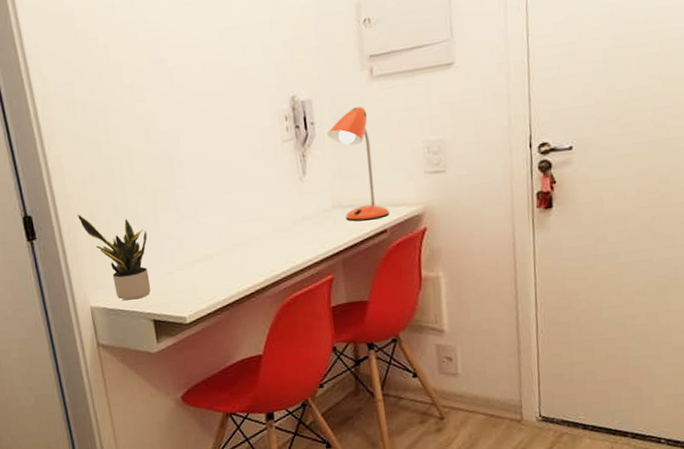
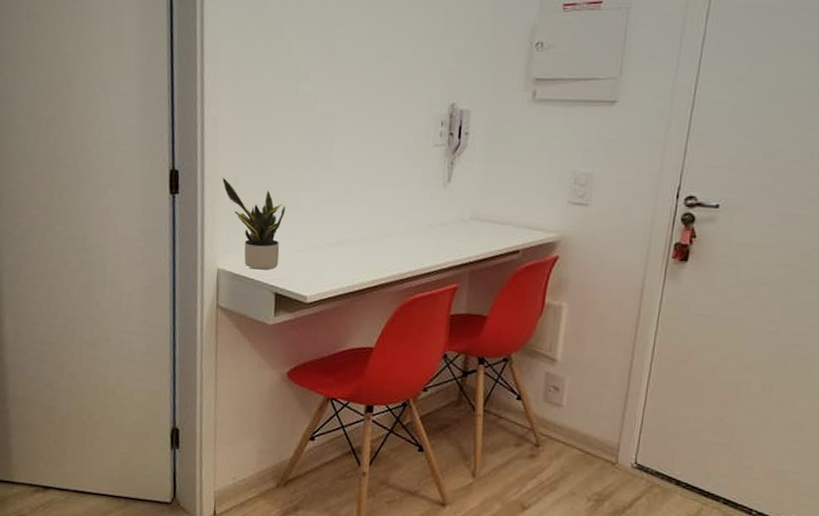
desk lamp: present [327,106,389,222] -> none [479,125,525,239]

